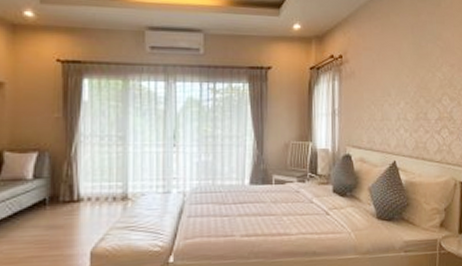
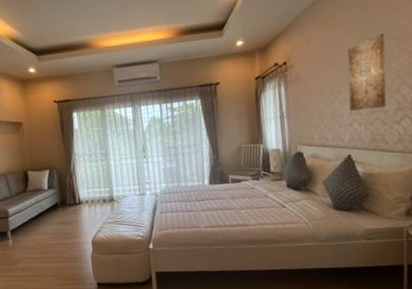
wall art: none [397,42,432,116] -> present [347,33,387,112]

